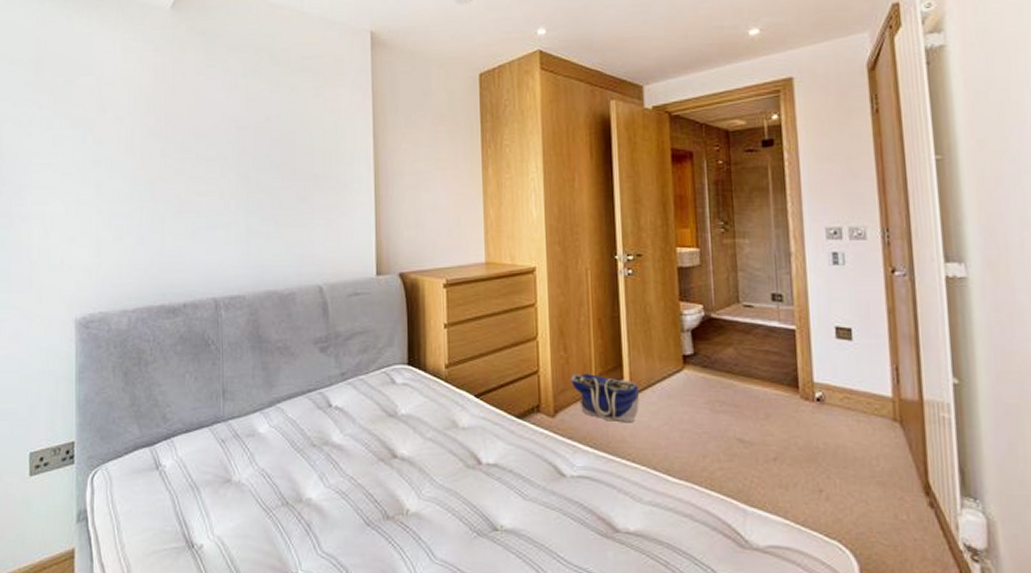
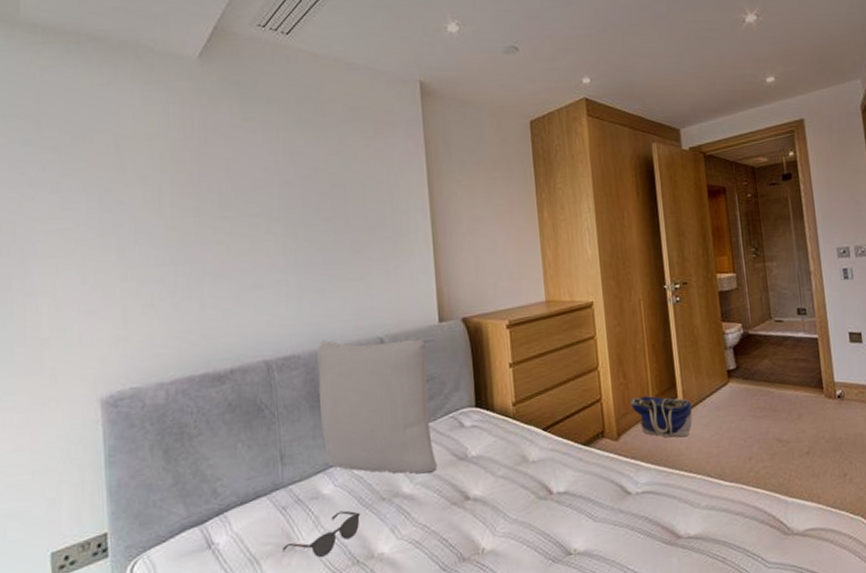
sunglasses: none [219,451,291,494] -> present [282,510,360,558]
pillow: none [260,284,367,425] -> present [317,339,437,474]

